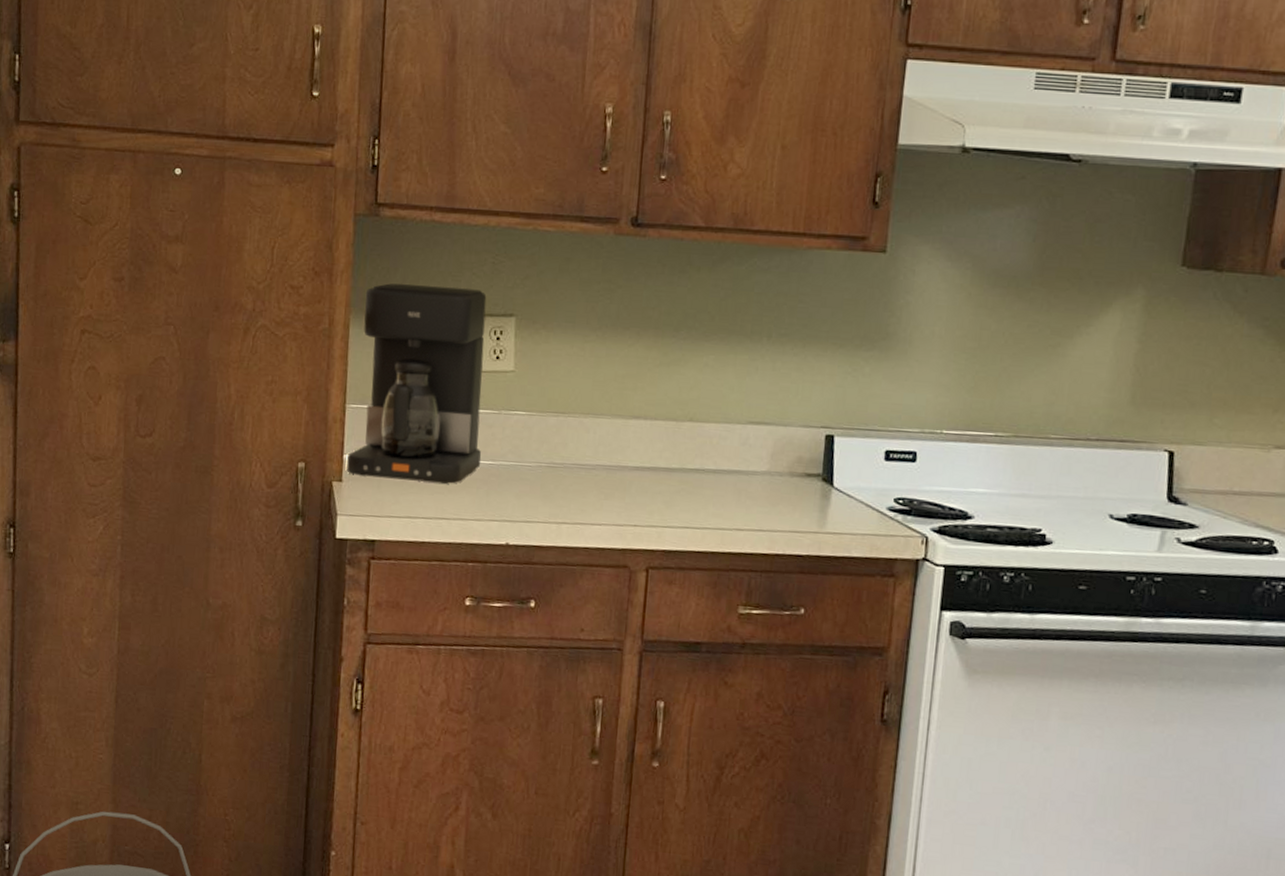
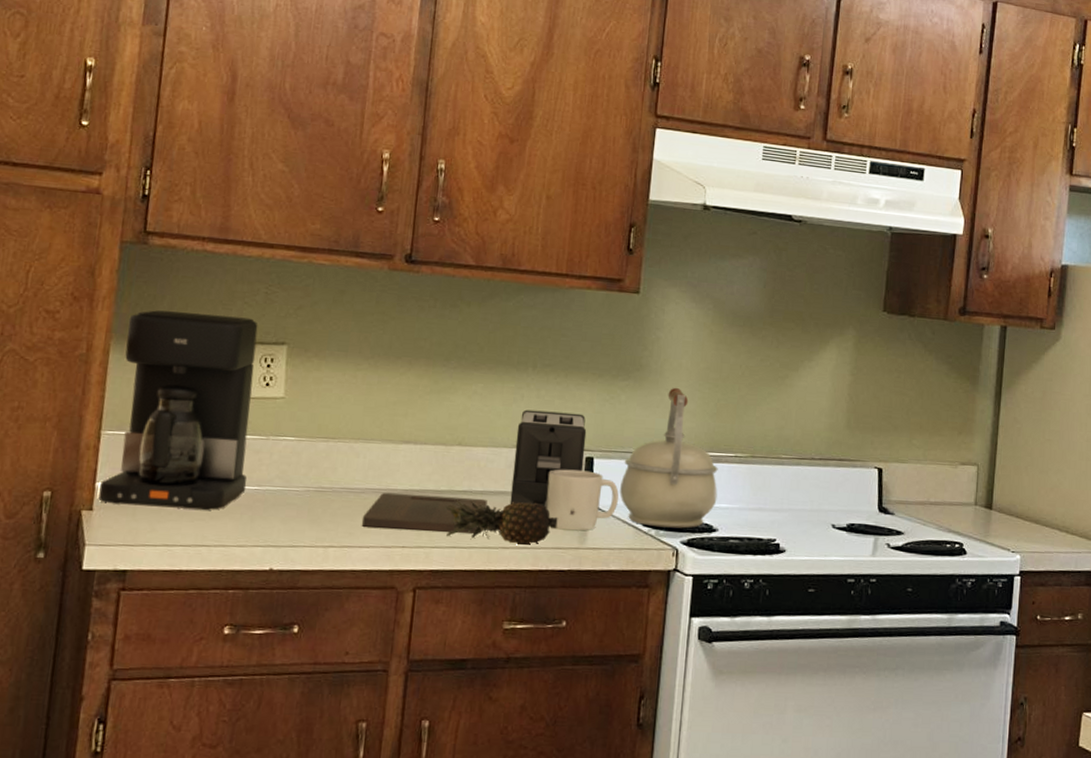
cutting board: none [594,469,721,515] -> present [362,492,487,535]
fruit: none [677,478,796,527] -> present [445,499,558,544]
toaster: none [744,383,827,490] -> present [510,409,587,509]
mug: none [782,447,862,515] -> present [546,469,619,531]
kettle: none [863,358,975,515] -> present [620,387,718,529]

